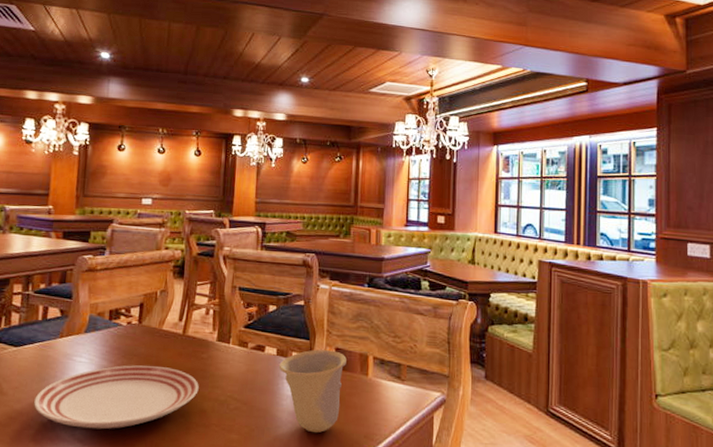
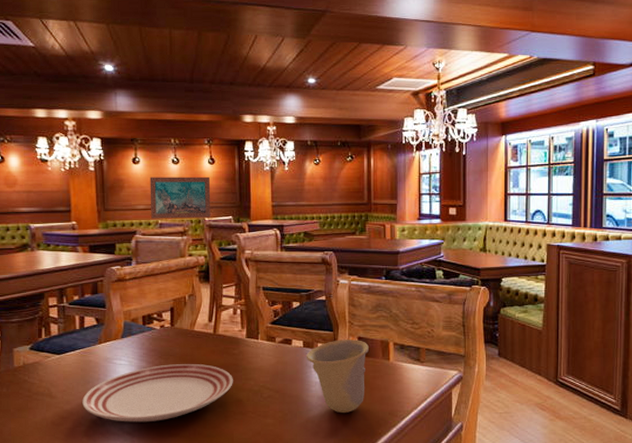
wall art: none [130,165,195,210] -> present [149,176,211,219]

